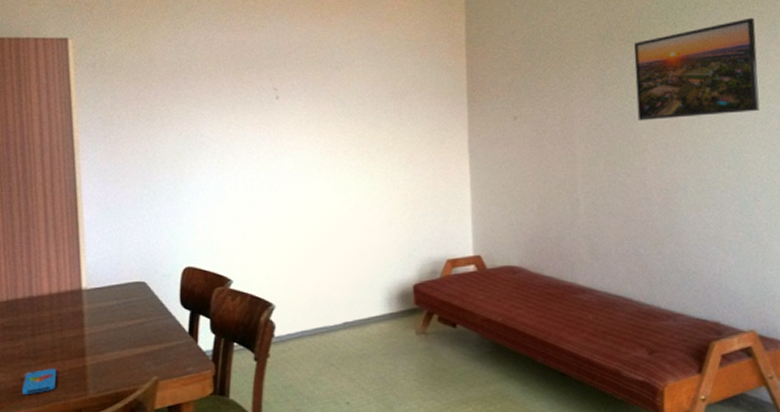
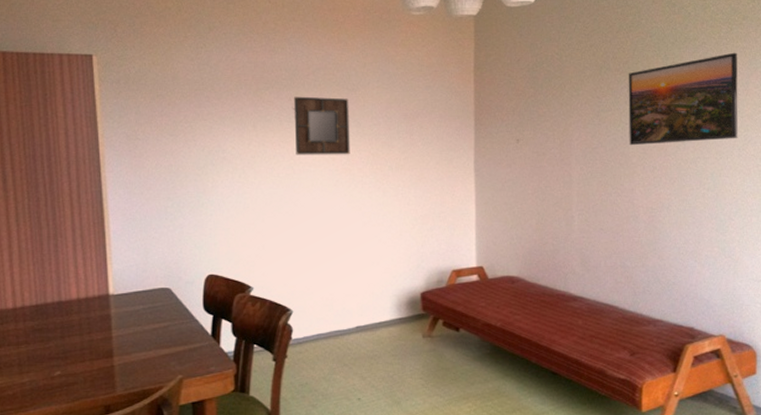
smartphone: present [22,368,57,395] -> none [53,367,86,393]
home mirror: none [275,76,335,138] -> present [294,96,350,155]

